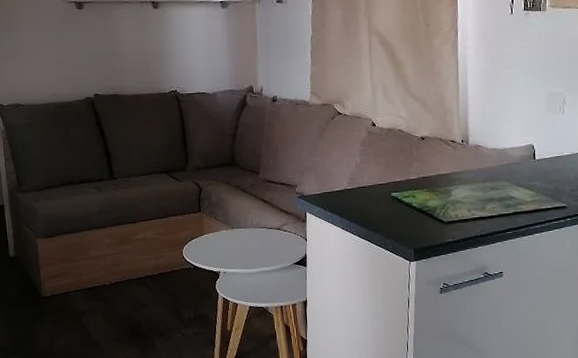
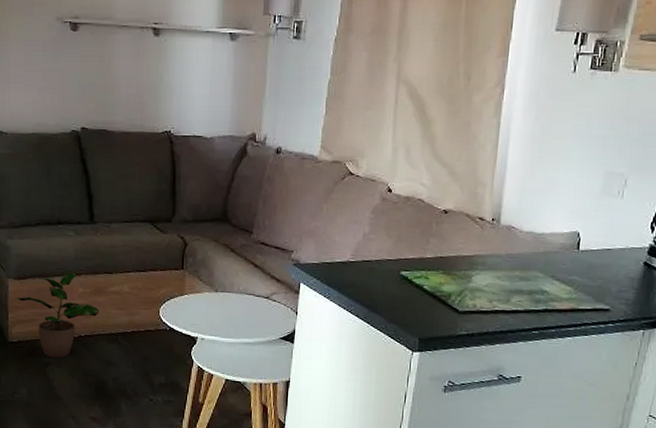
potted plant: none [47,225,127,307] -> present [16,272,99,358]

